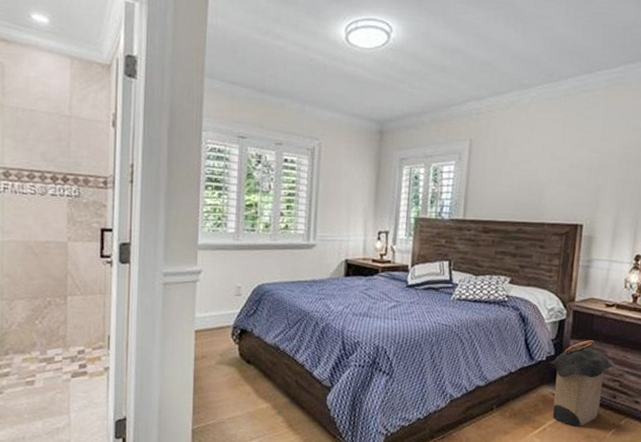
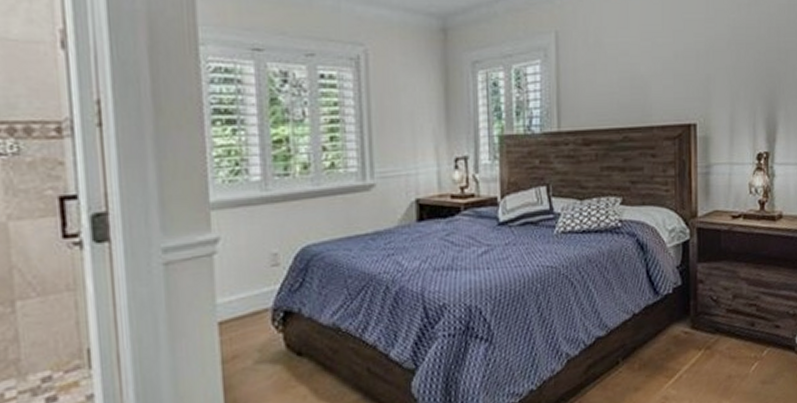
laundry hamper: present [548,340,613,427] -> none [676,261,748,368]

